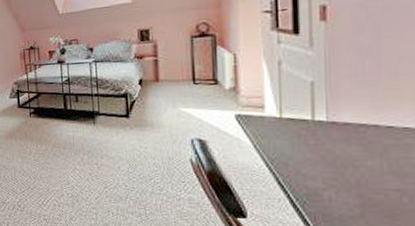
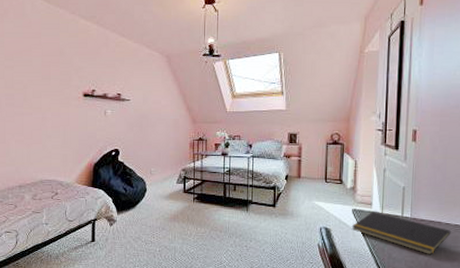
notepad: none [236,115,397,170] -> present [351,211,451,255]

